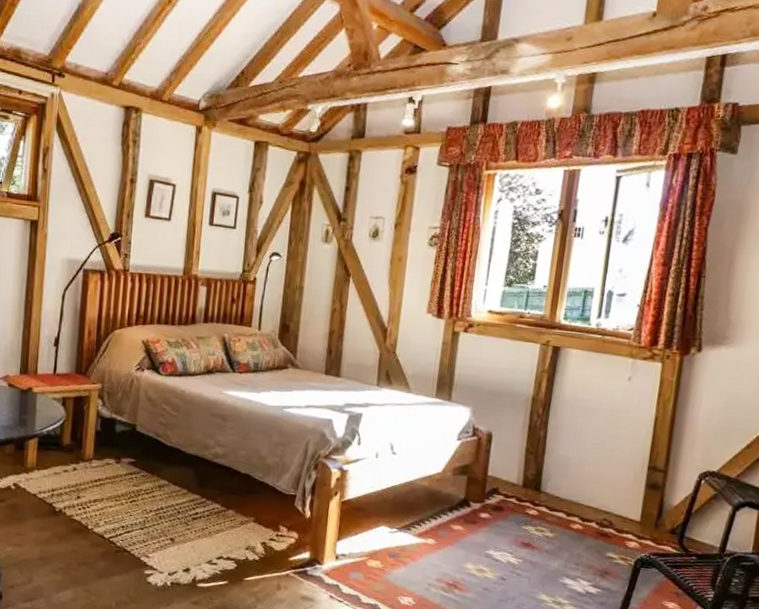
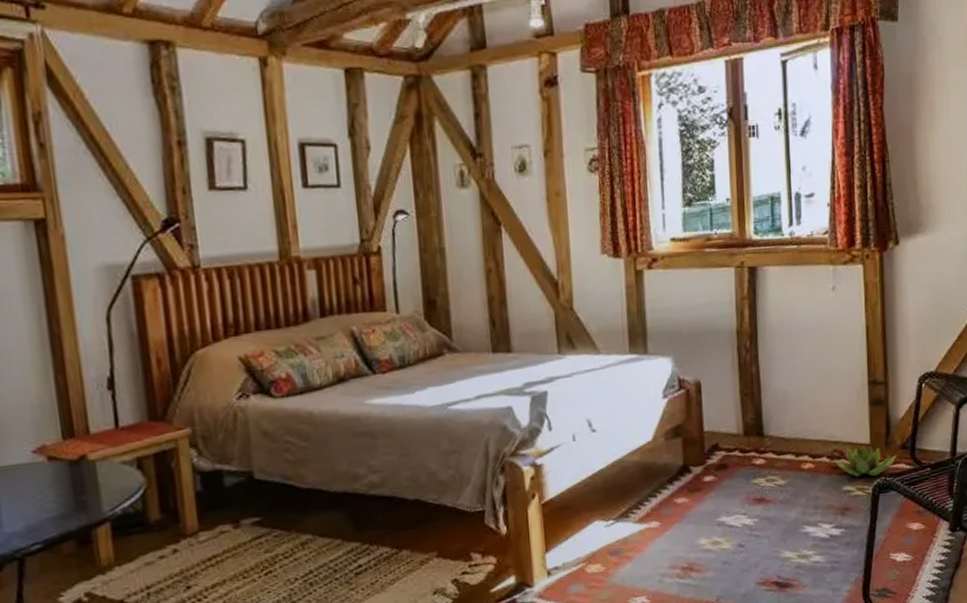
decorative plant: none [602,518,665,551] -> present [834,445,897,478]

